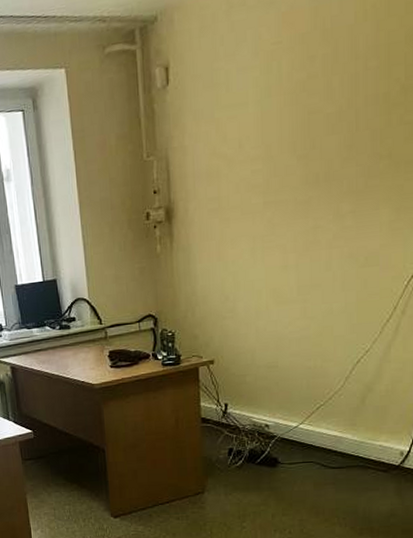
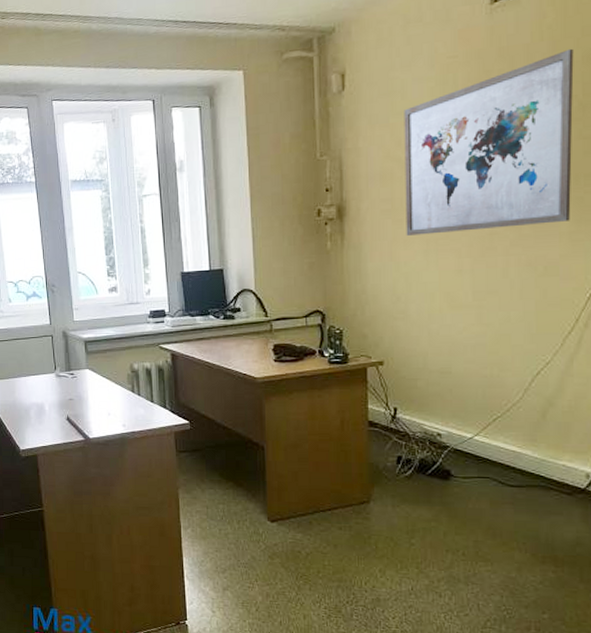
wall art: none [229,28,397,234] -> present [404,48,574,236]

